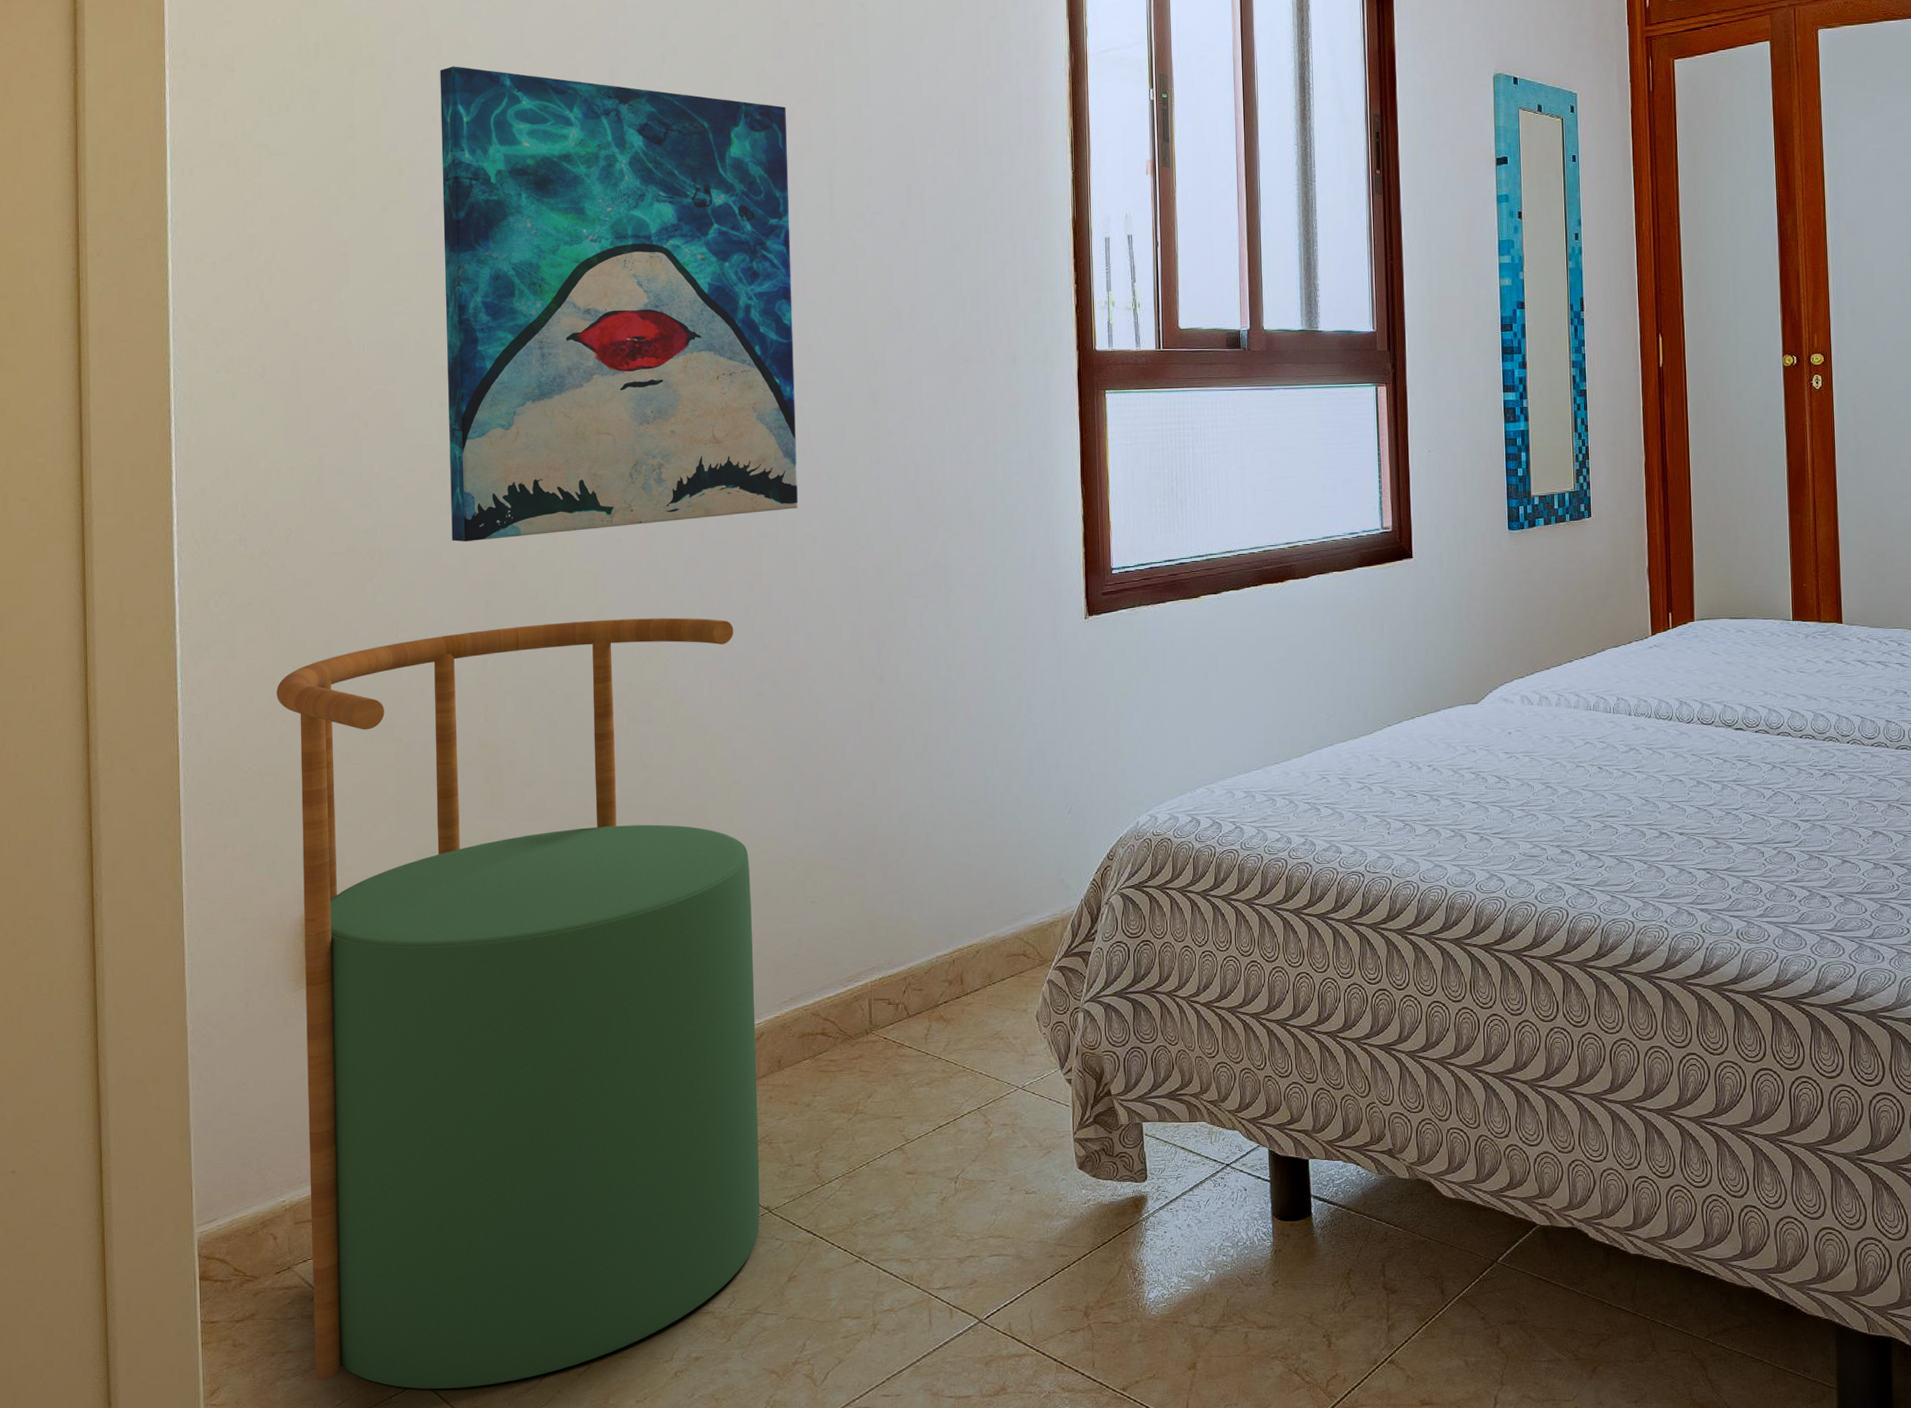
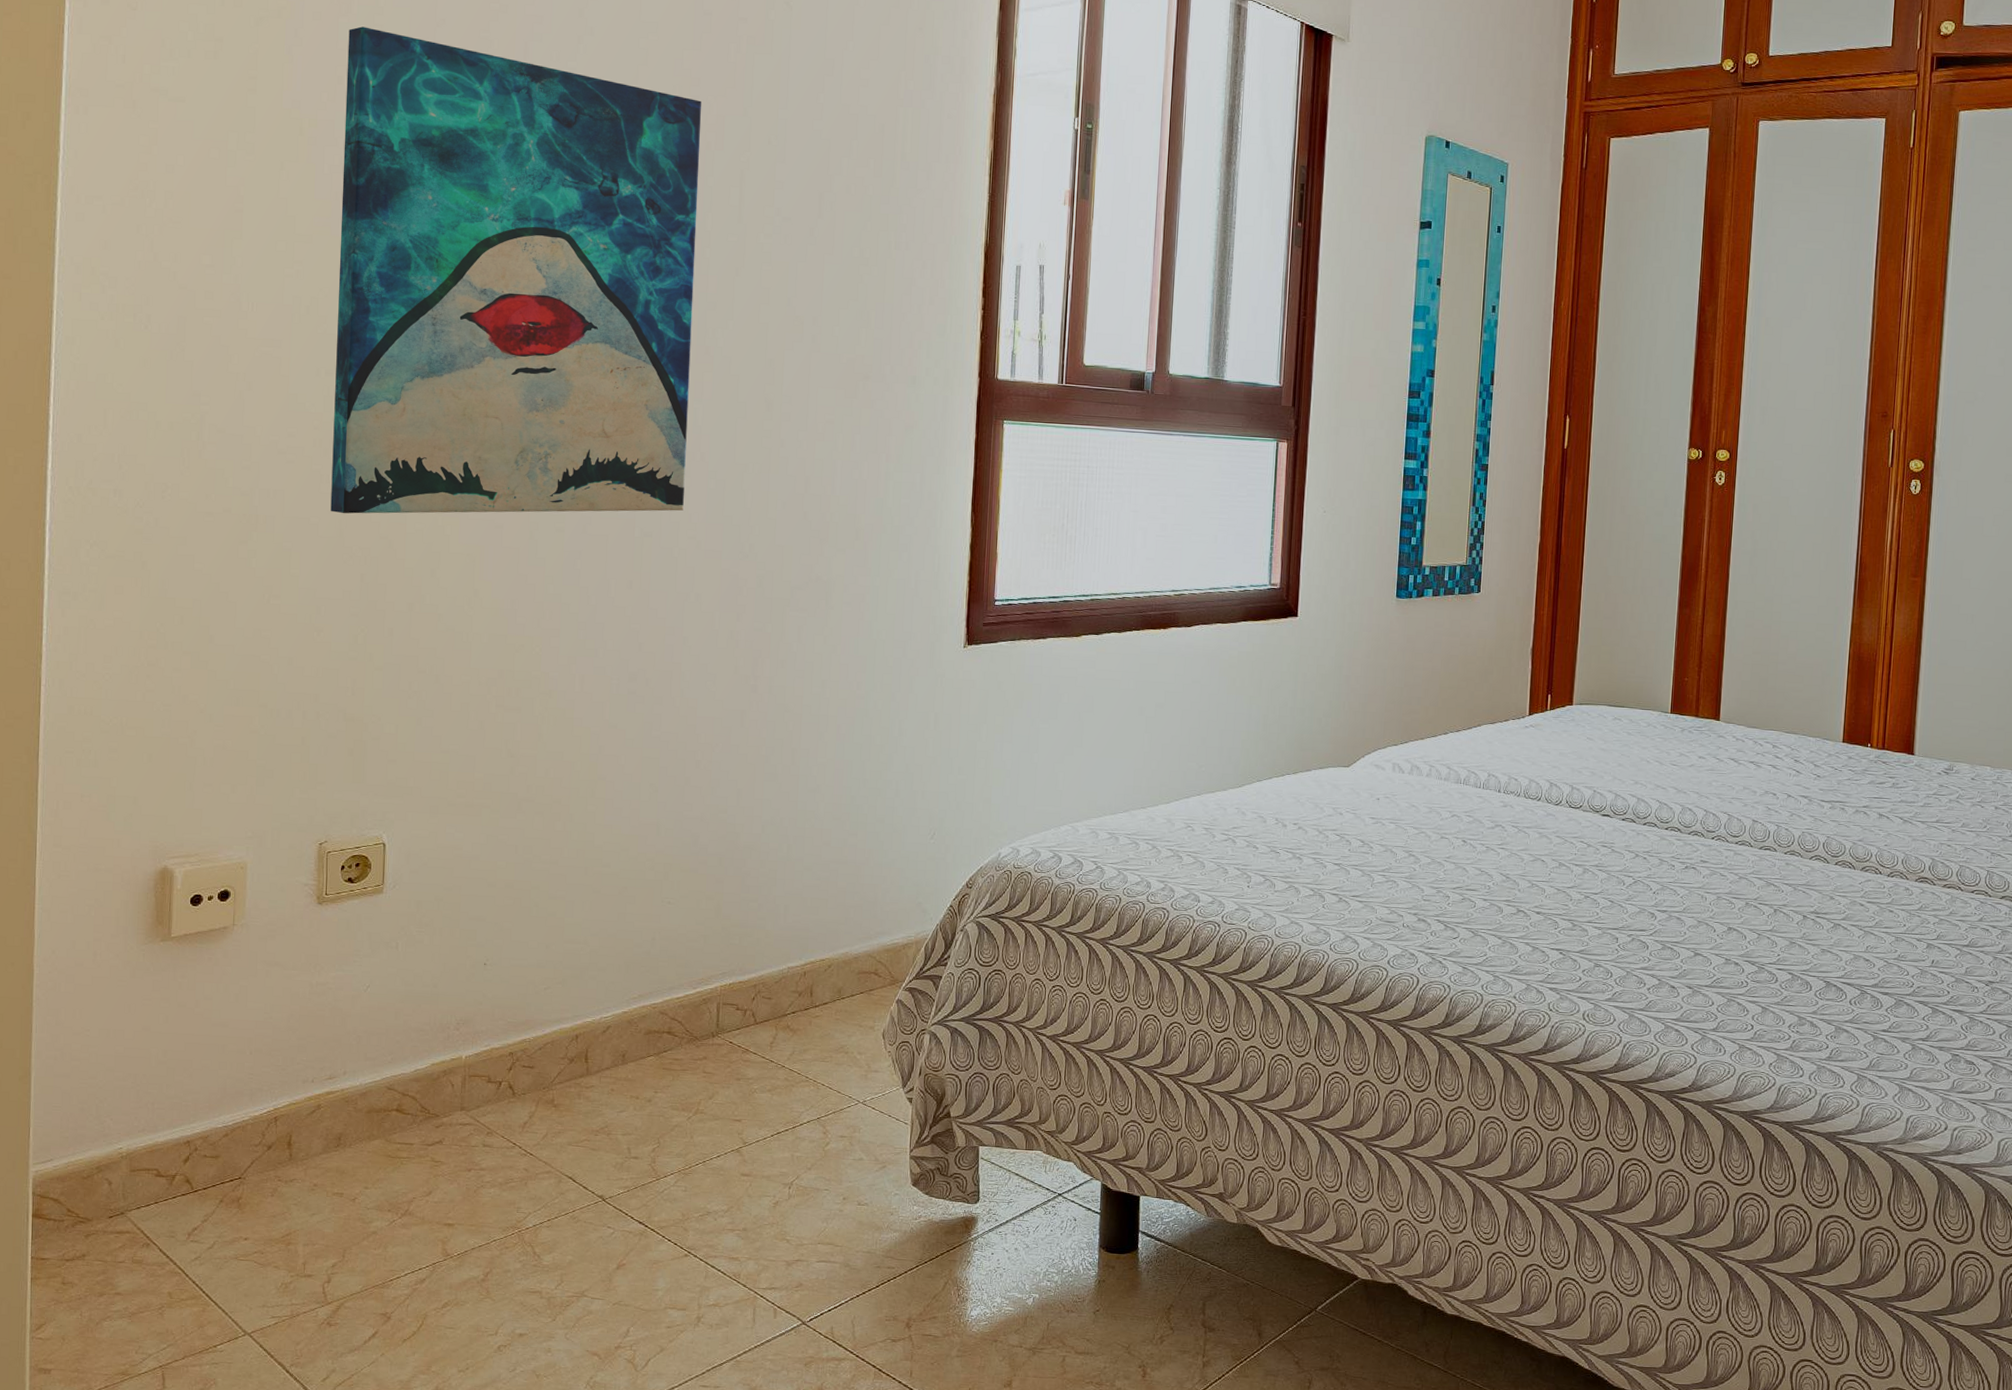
stool: present [277,617,760,1389] -> none [142,603,610,1344]

